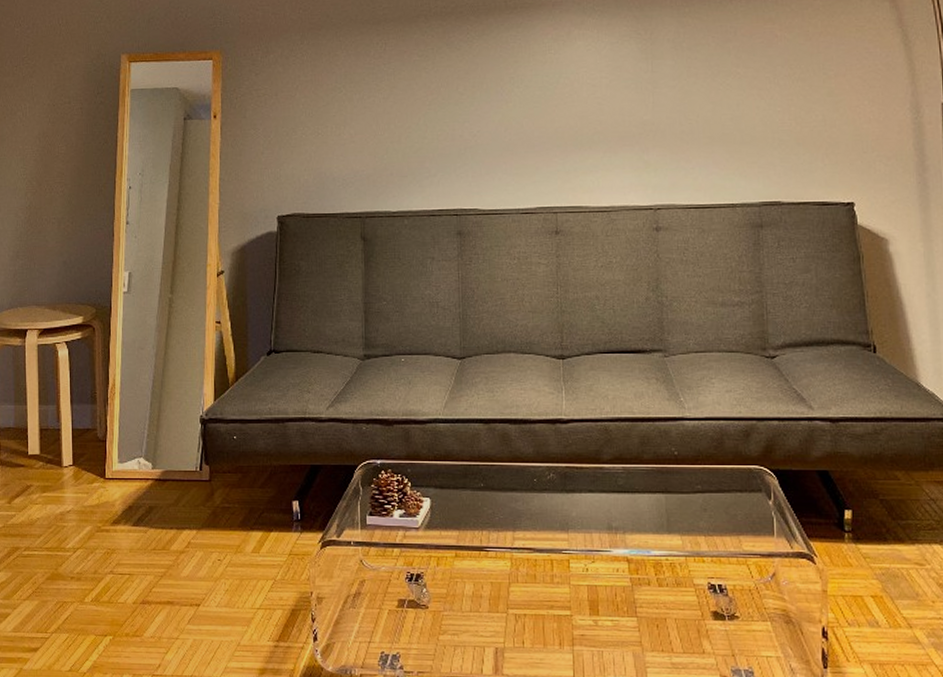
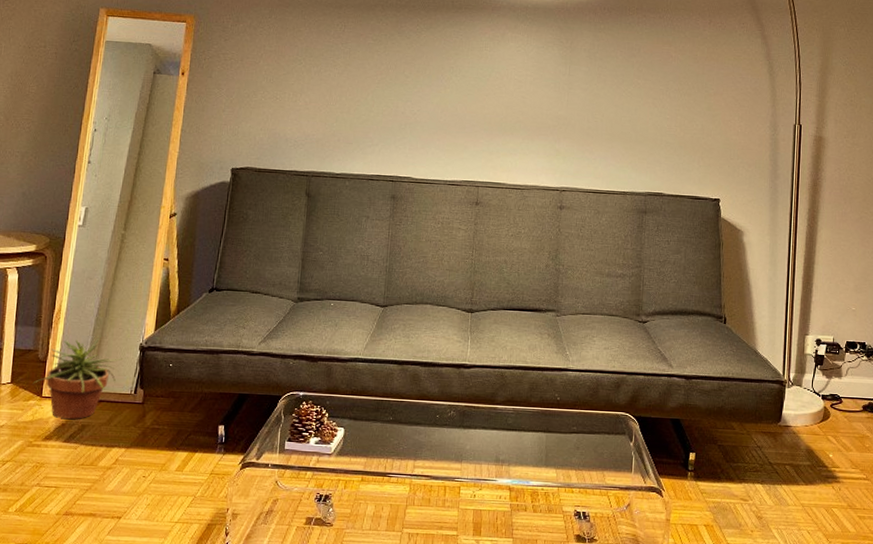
potted plant: none [94,409,186,501] -> present [32,335,125,419]

